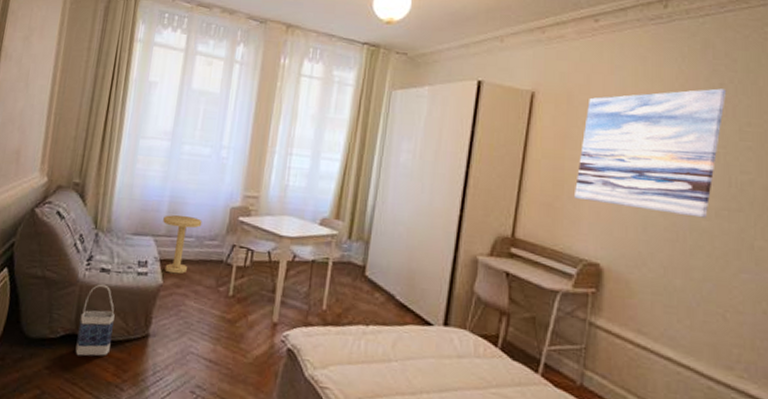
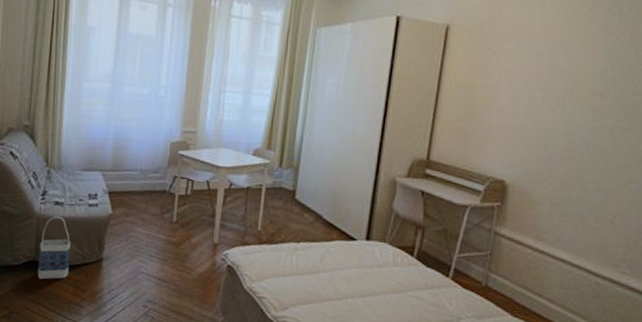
side table: present [163,215,202,274] -> none [109,151,145,204]
wall art: present [575,88,727,218] -> none [484,16,626,136]

